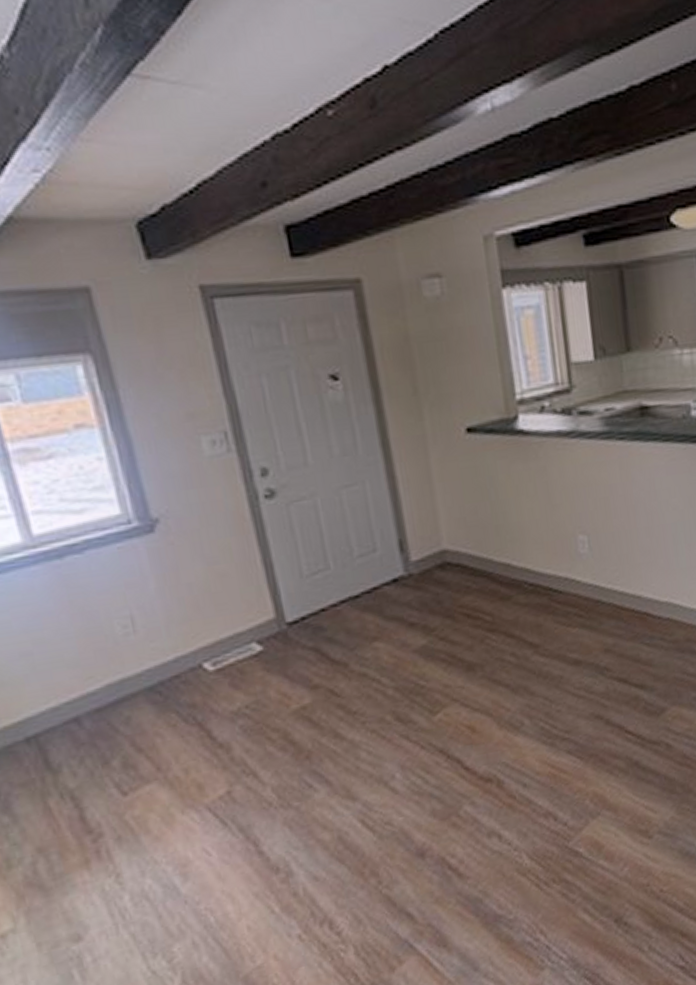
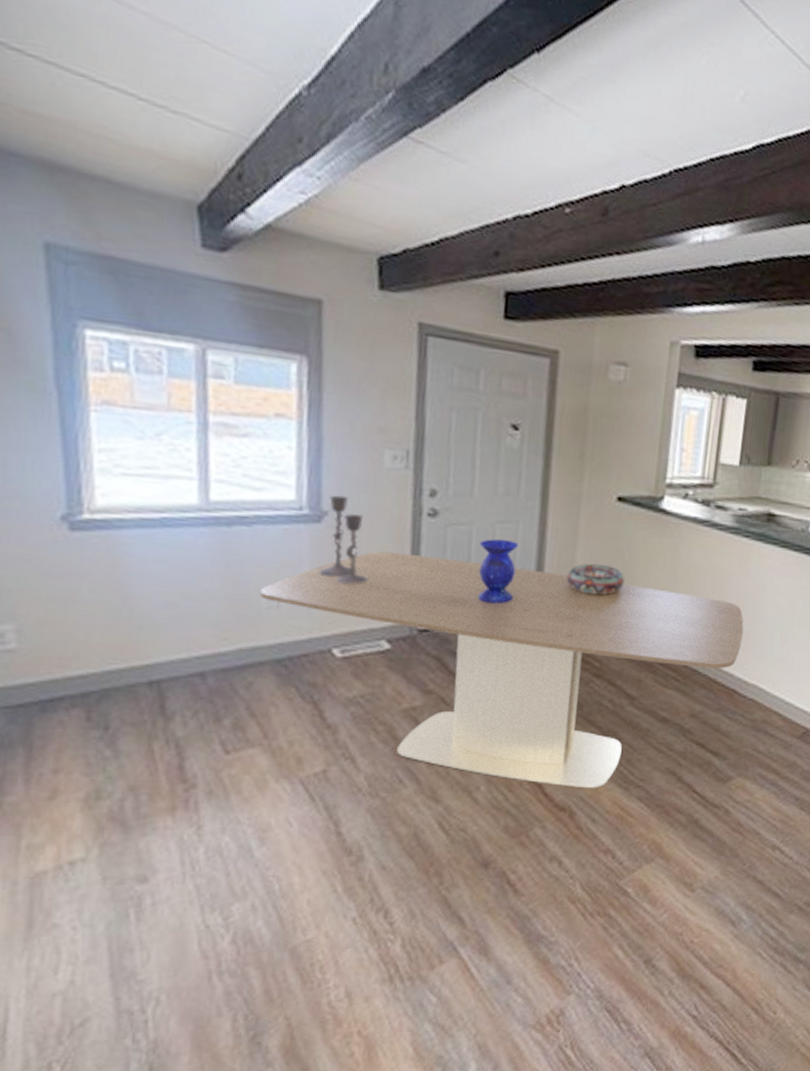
dining table: none [110,516,644,762] -> present [259,551,744,789]
candlestick: none [156,497,220,593] -> present [318,495,368,585]
vase: none [327,504,380,579] -> present [478,539,519,604]
decorative bowl: none [431,507,497,544] -> present [566,563,625,595]

